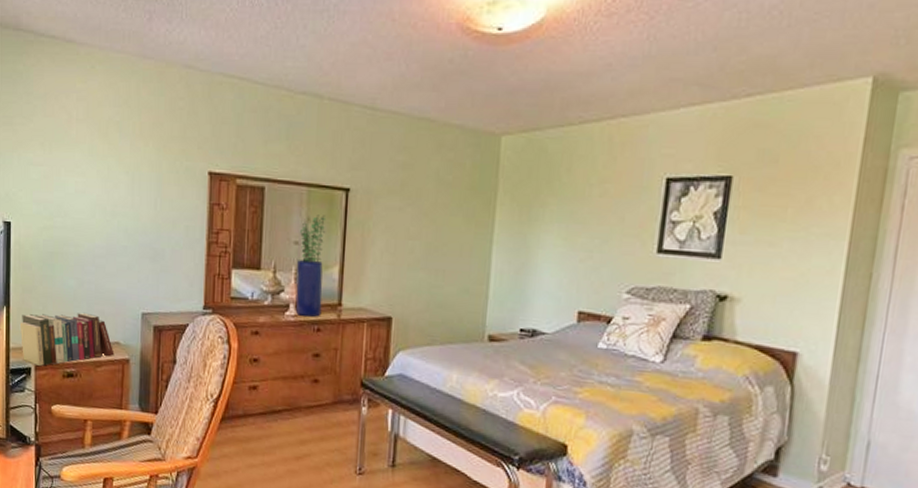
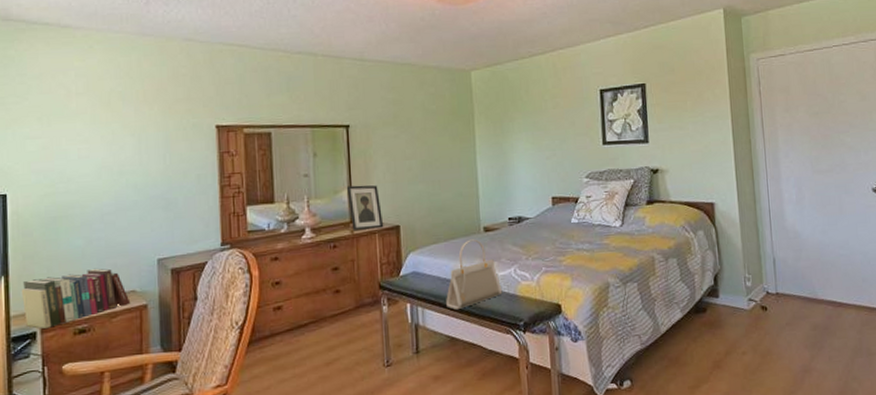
vase: present [295,215,325,318] -> none [309,149,336,238]
picture frame: none [338,261,375,317] -> present [347,185,384,230]
handbag: none [432,347,500,428] -> present [446,239,503,311]

